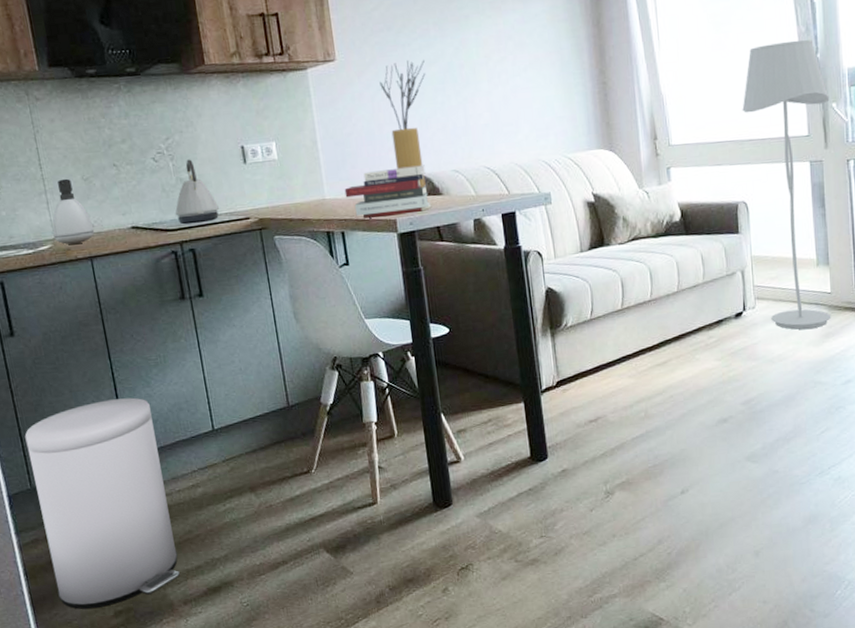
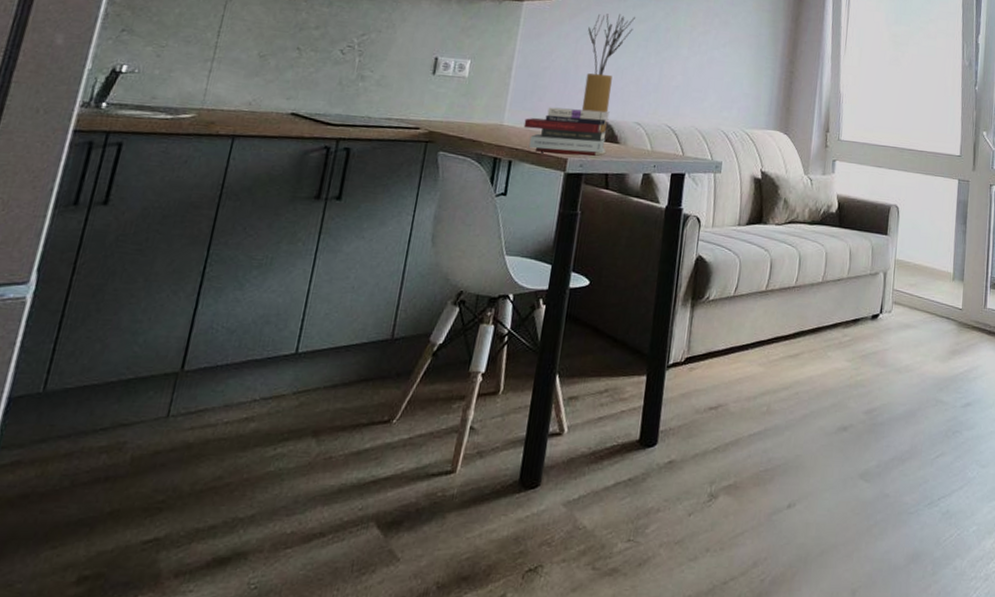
pedal bin: present [24,397,180,609] -> none [12,297,234,568]
soap dispenser: present [52,178,95,245] -> none [201,50,251,120]
kettle: present [175,159,219,225] -> none [343,58,392,124]
floor lamp: present [742,39,832,330] -> none [904,69,982,343]

